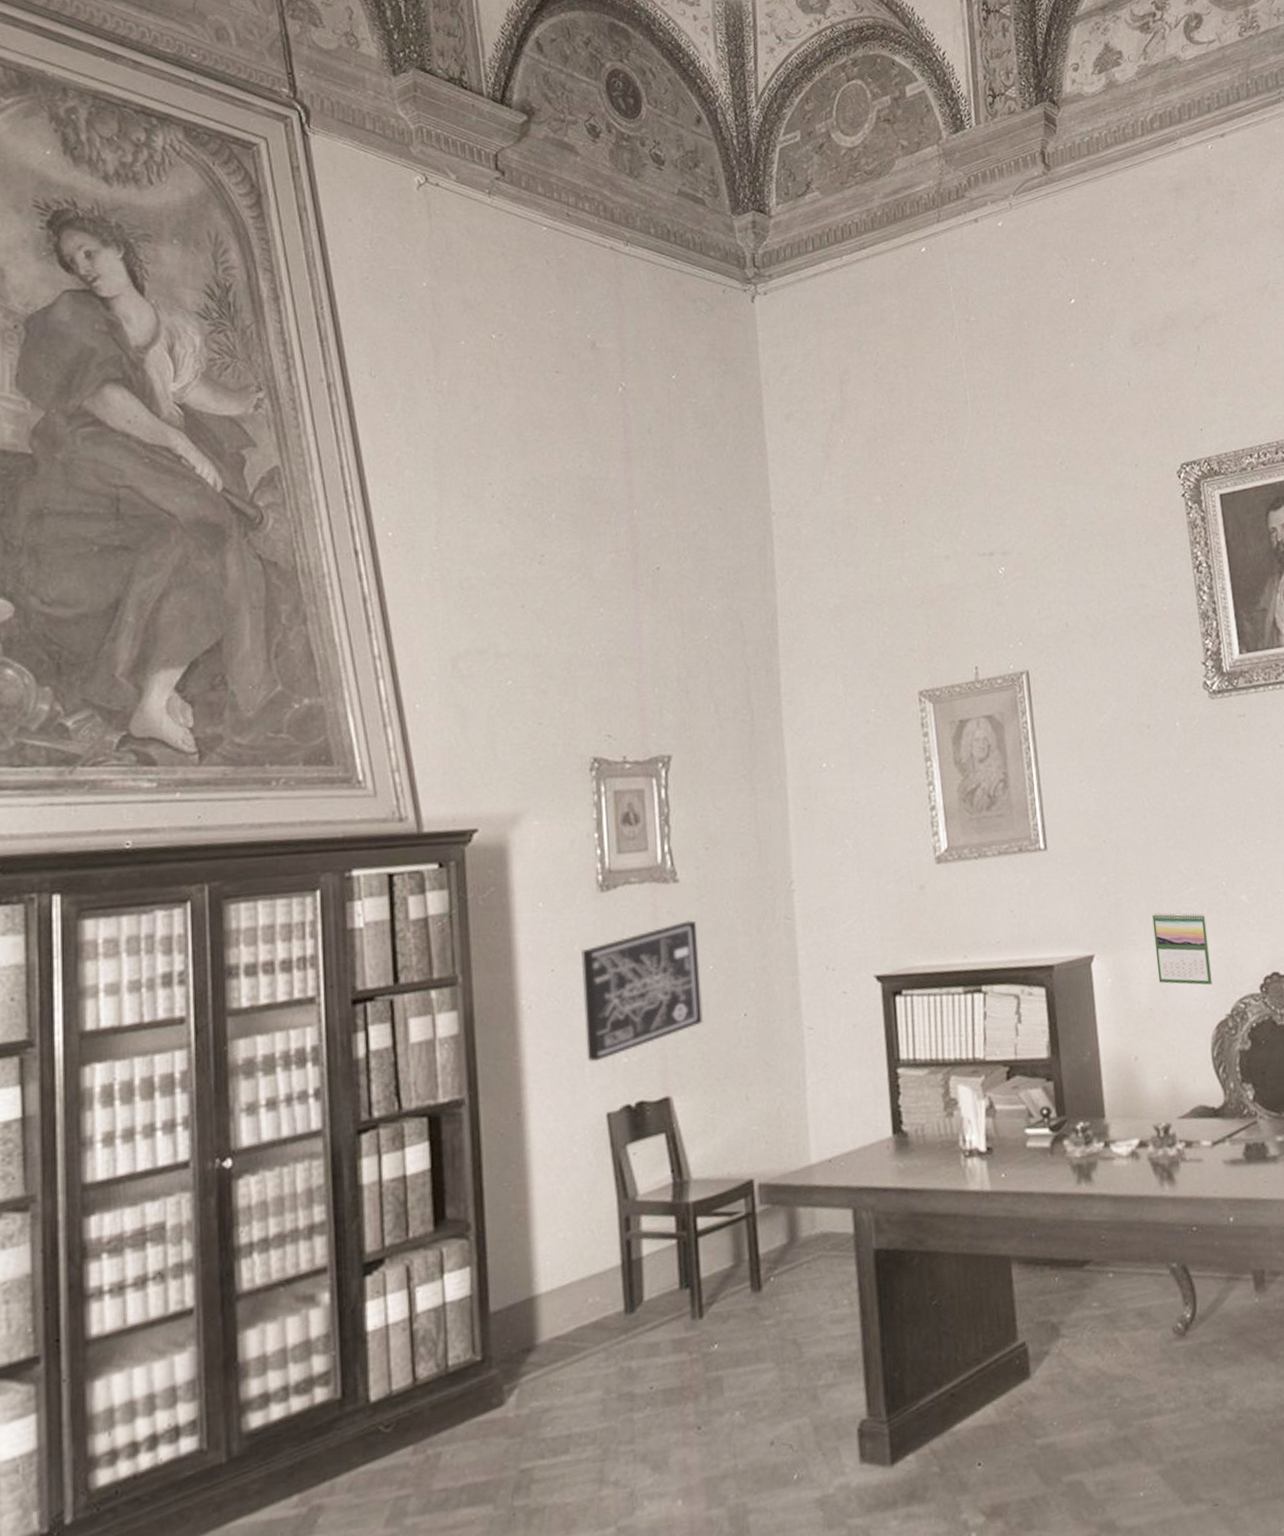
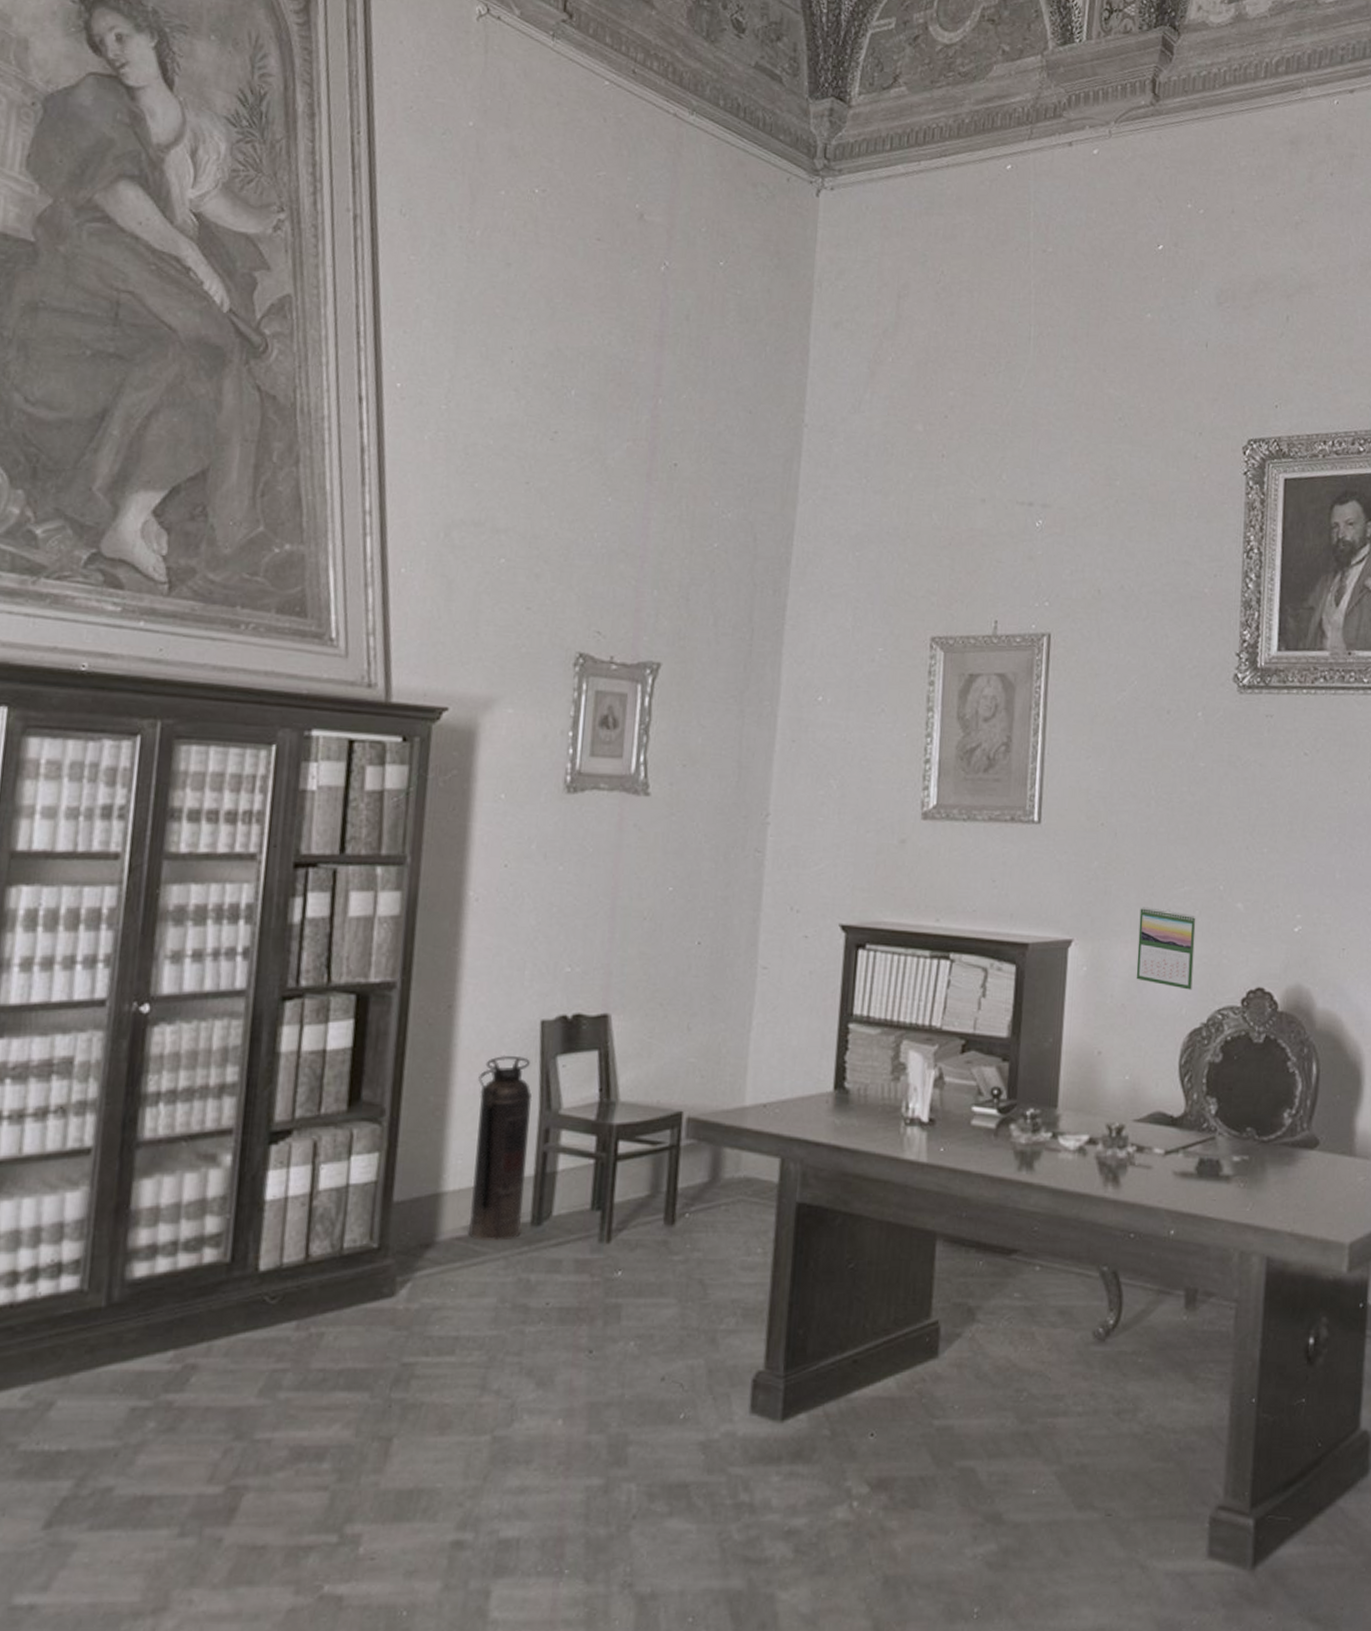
fire extinguisher: none [555,1151,616,1337] -> present [468,1055,532,1241]
wall art: present [581,920,703,1062] -> none [529,837,663,966]

